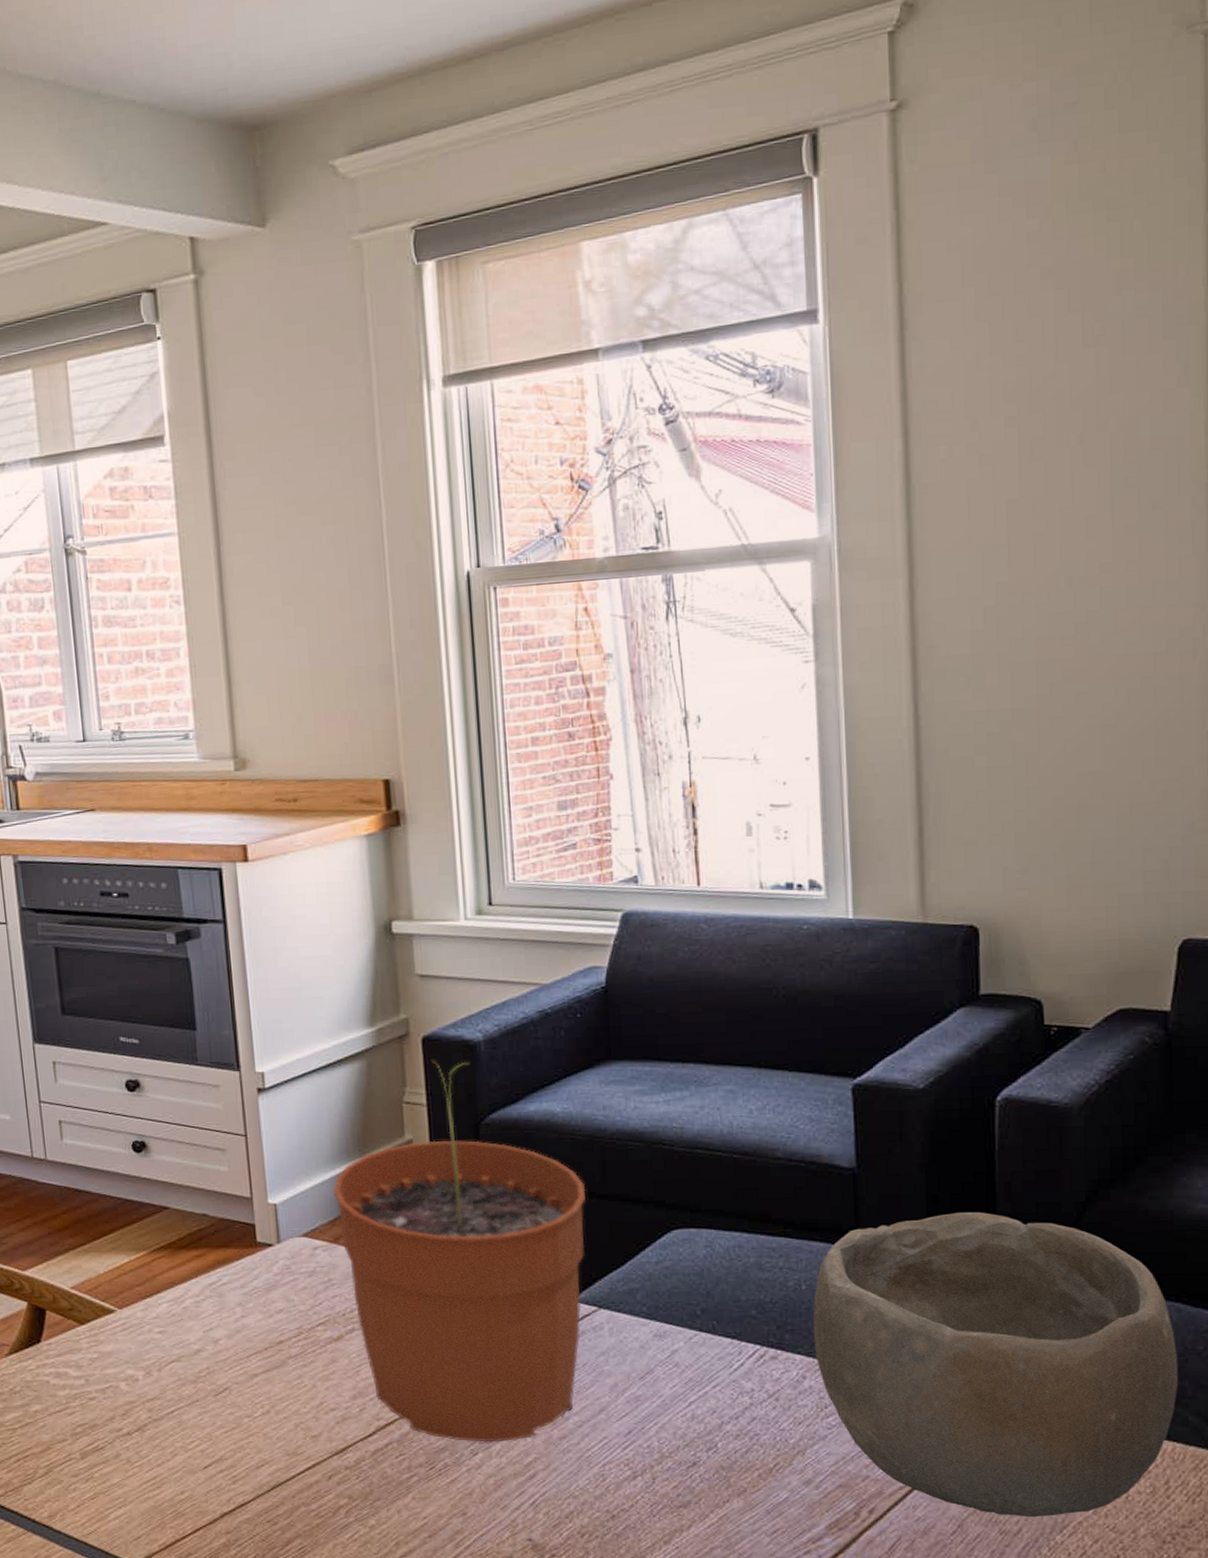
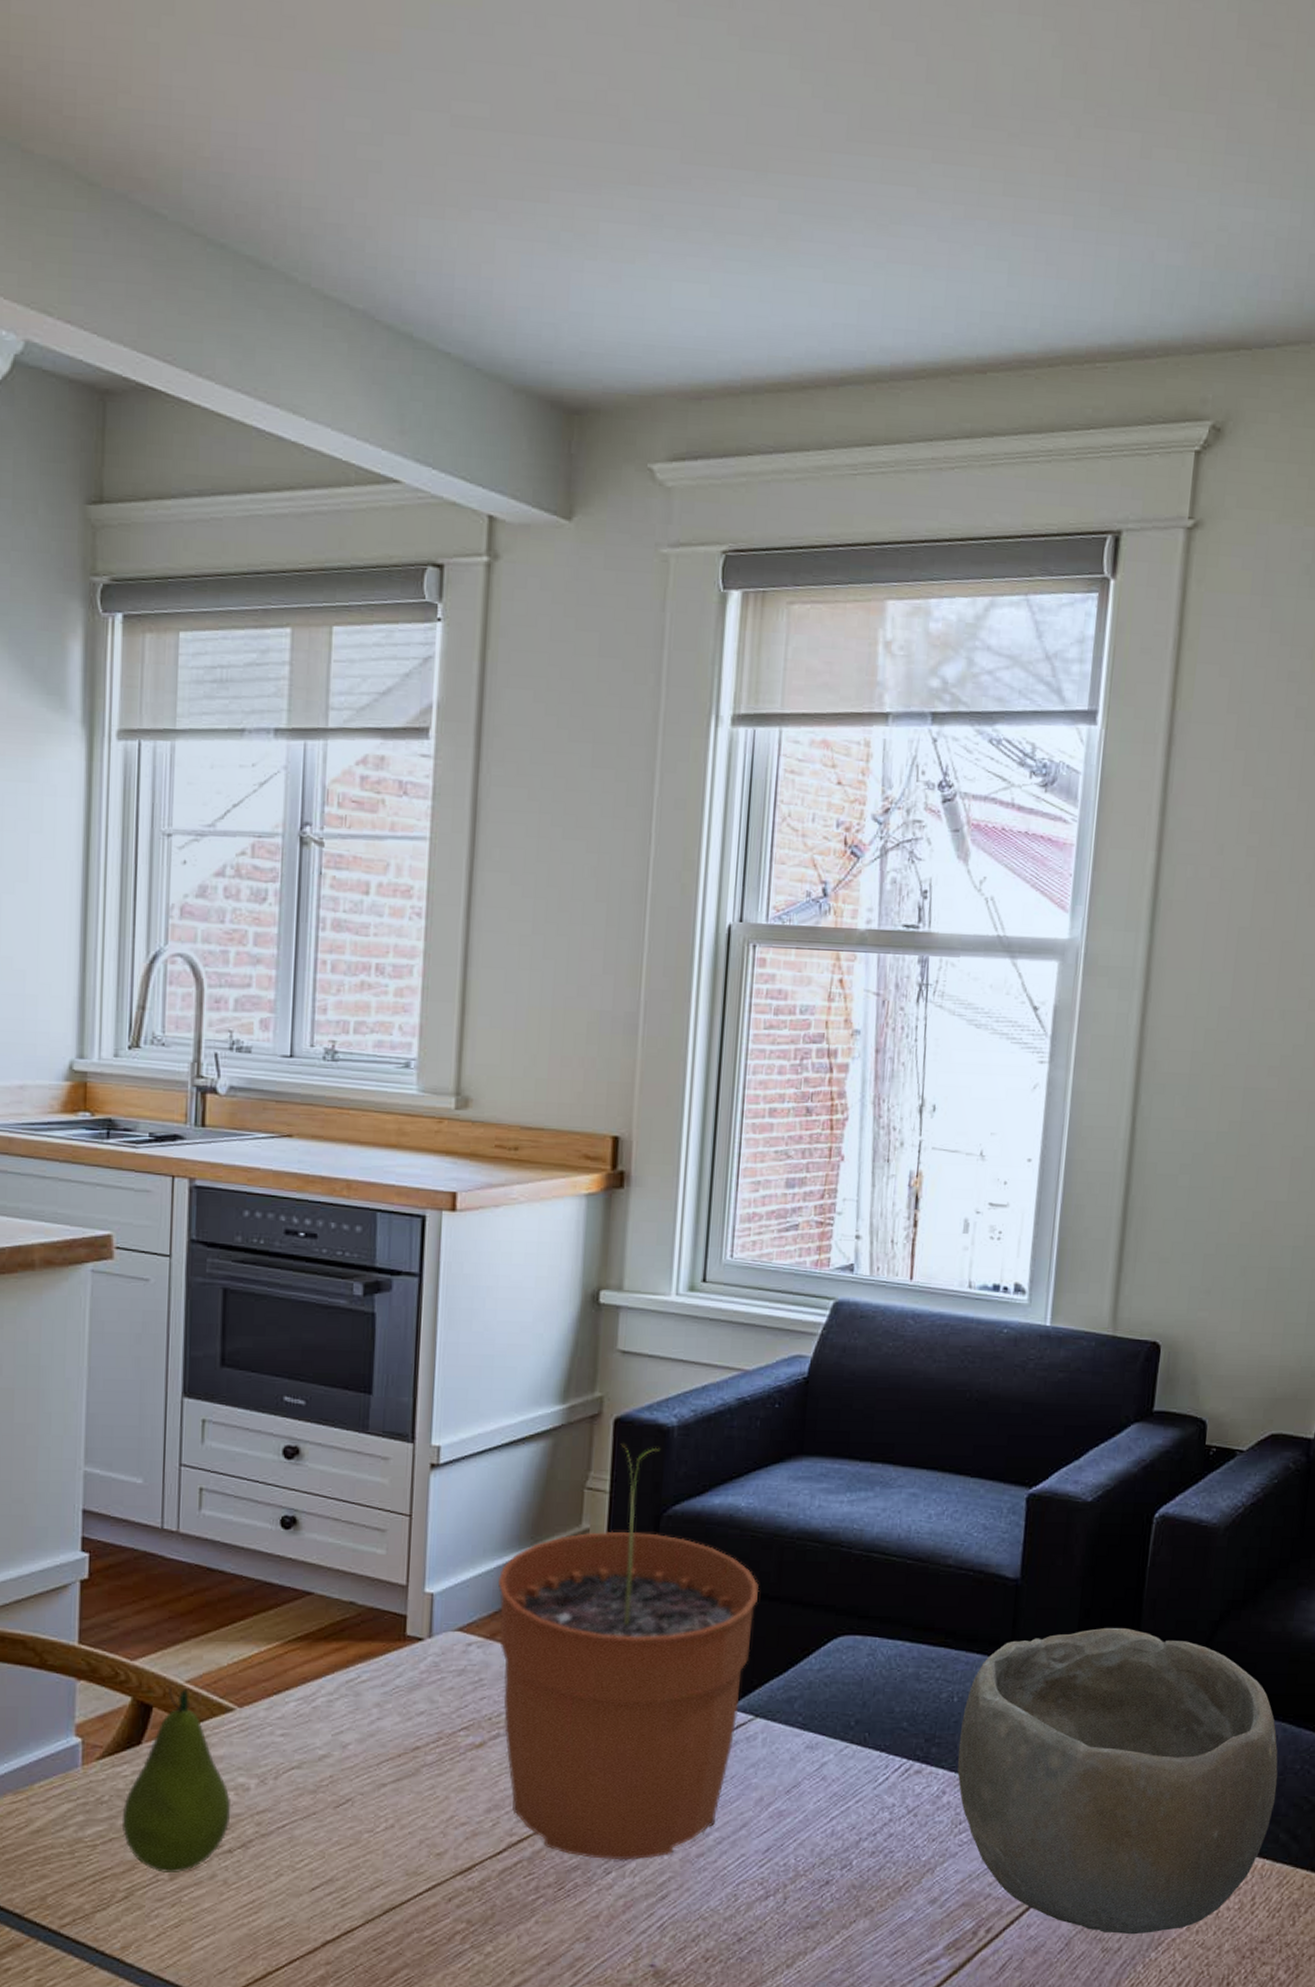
fruit: none [33,1293,126,1452] -> present [121,1687,231,1872]

